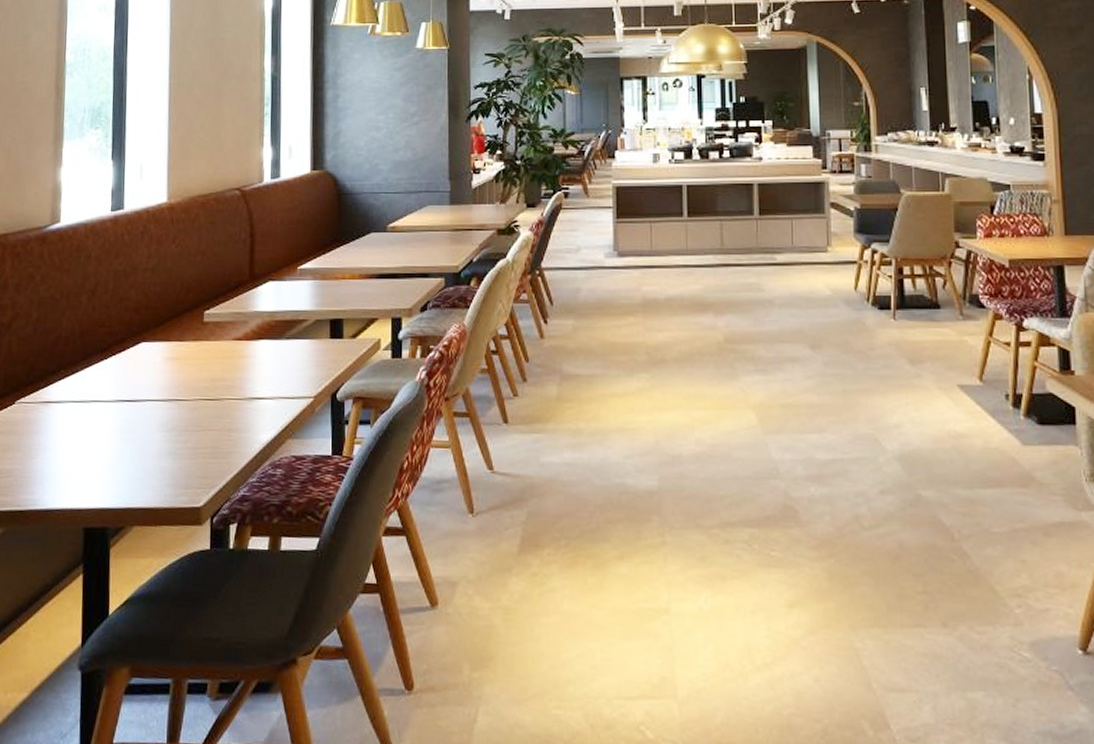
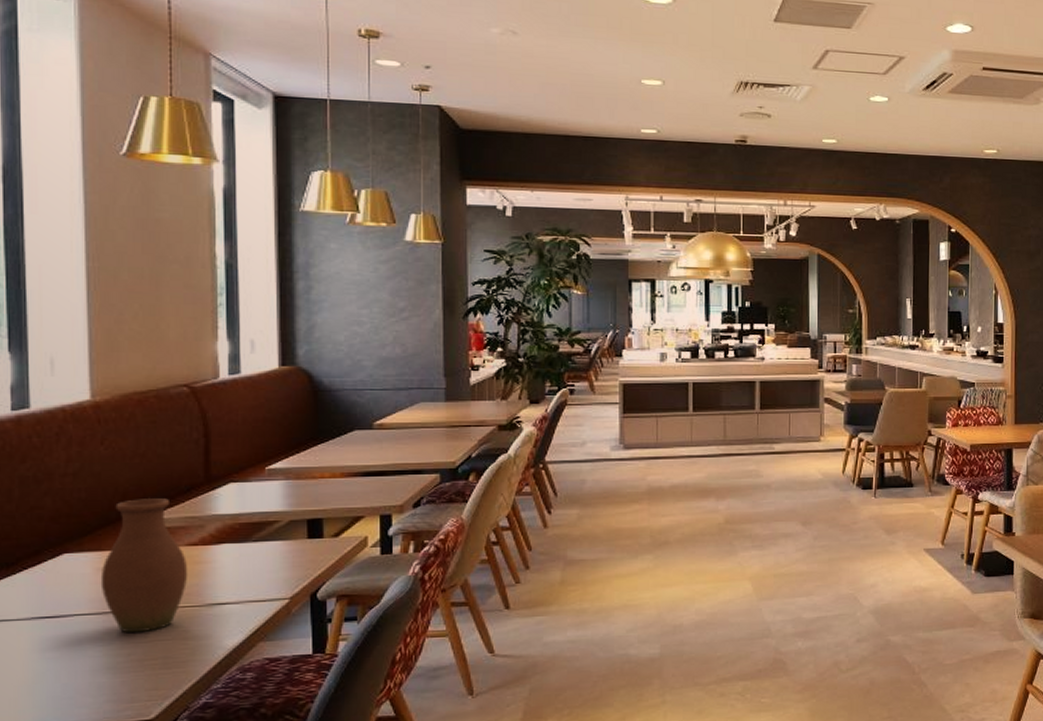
vase: none [167,294,234,422] -> present [100,498,188,633]

